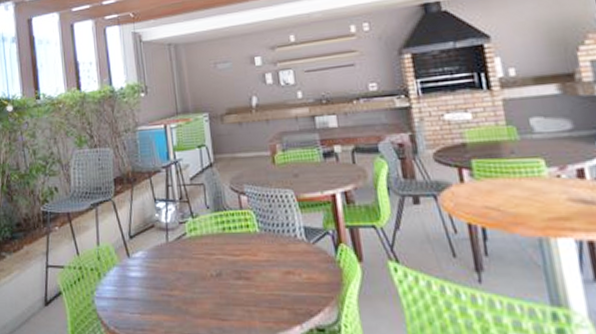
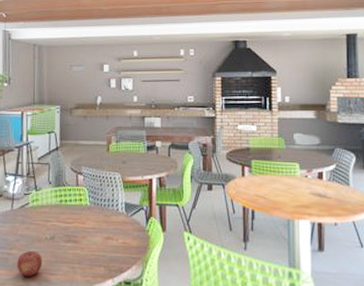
fruit: none [180,291,212,322] -> present [17,250,43,276]

